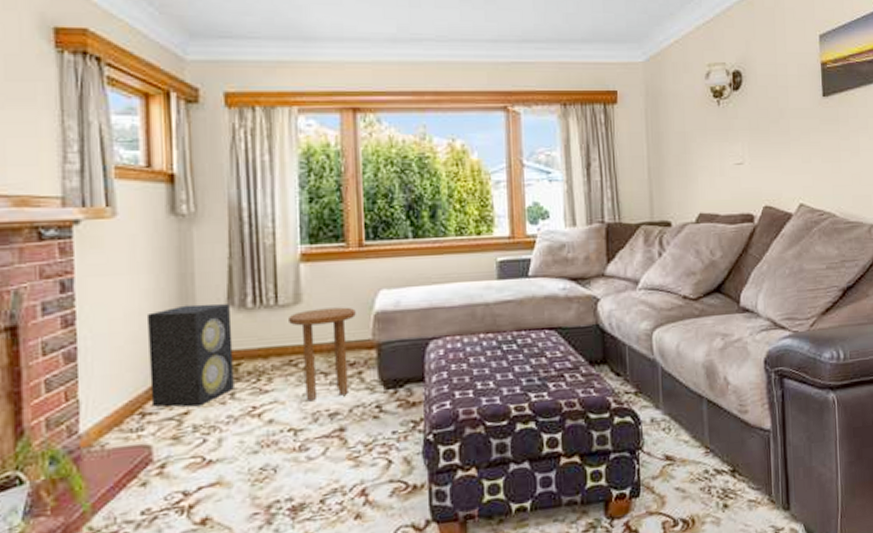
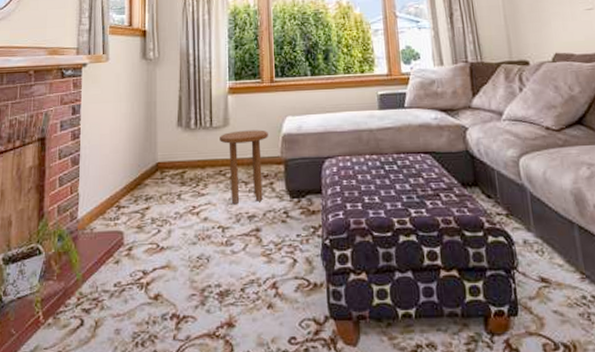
speaker: present [146,303,234,407] -> none [124,125,180,204]

